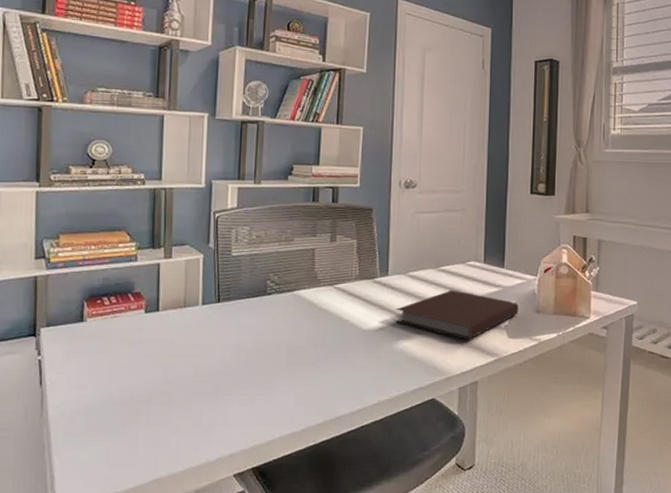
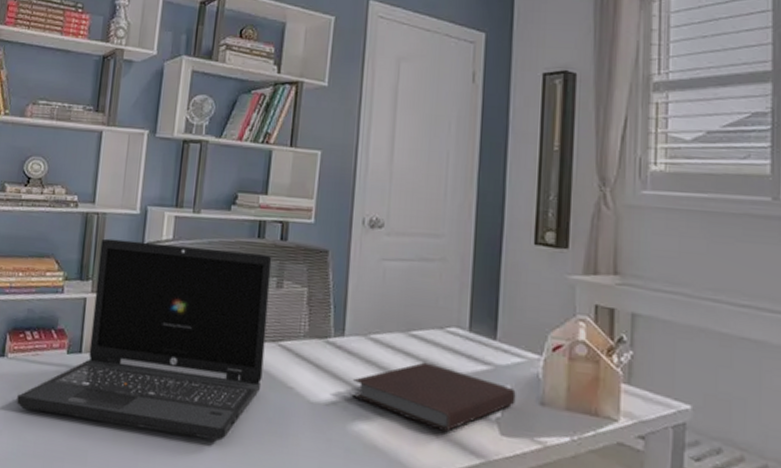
laptop: none [99,210,326,369] -> present [16,238,272,441]

